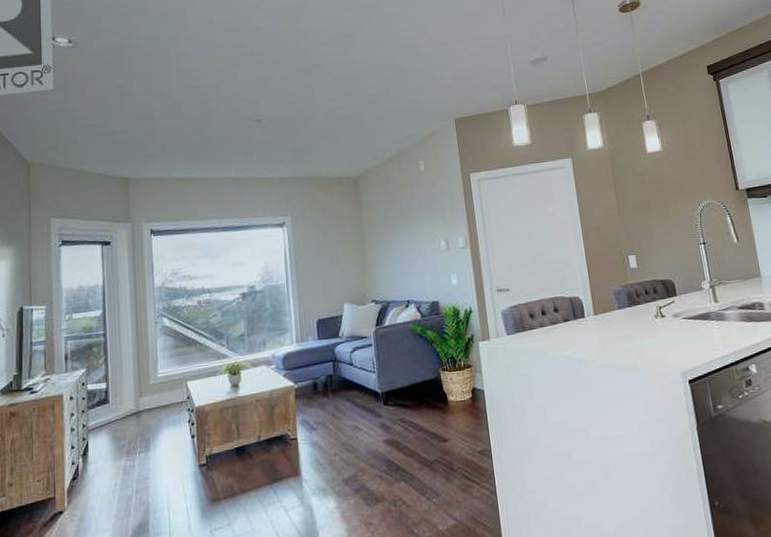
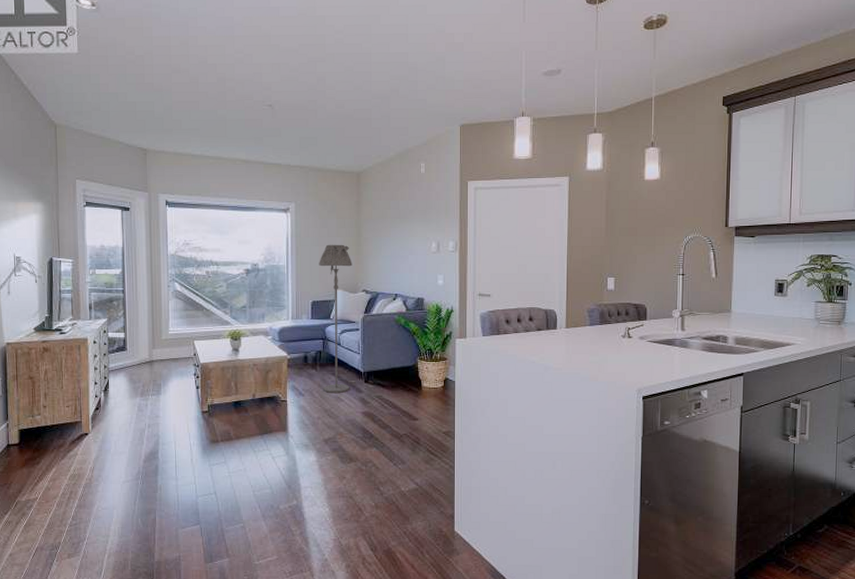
floor lamp: none [321,254,368,423] -> present [319,244,352,393]

